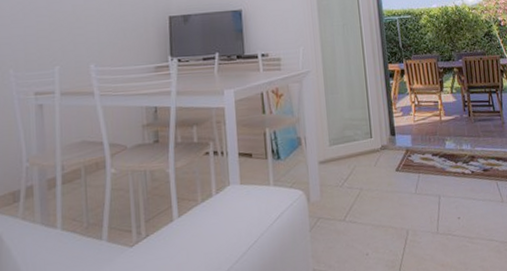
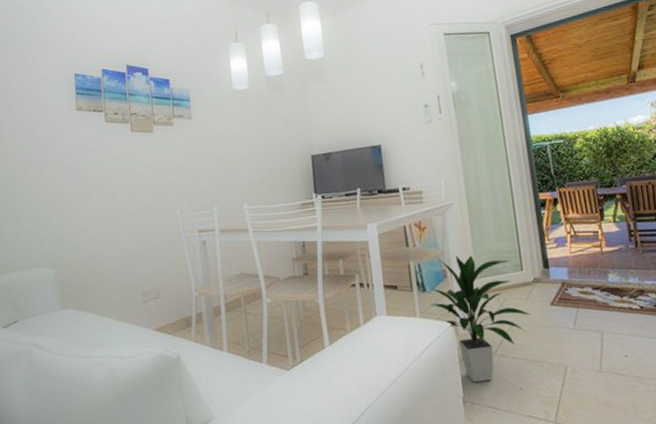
indoor plant: none [284,123,378,250] -> present [430,255,531,383]

